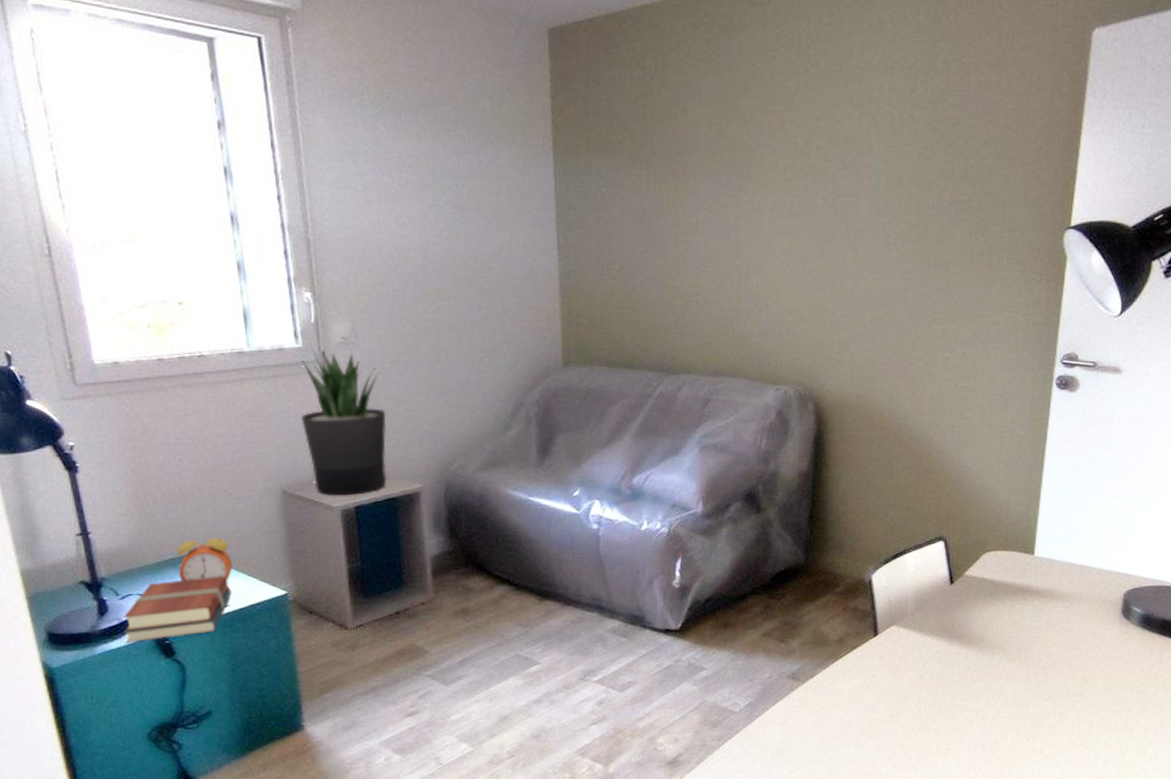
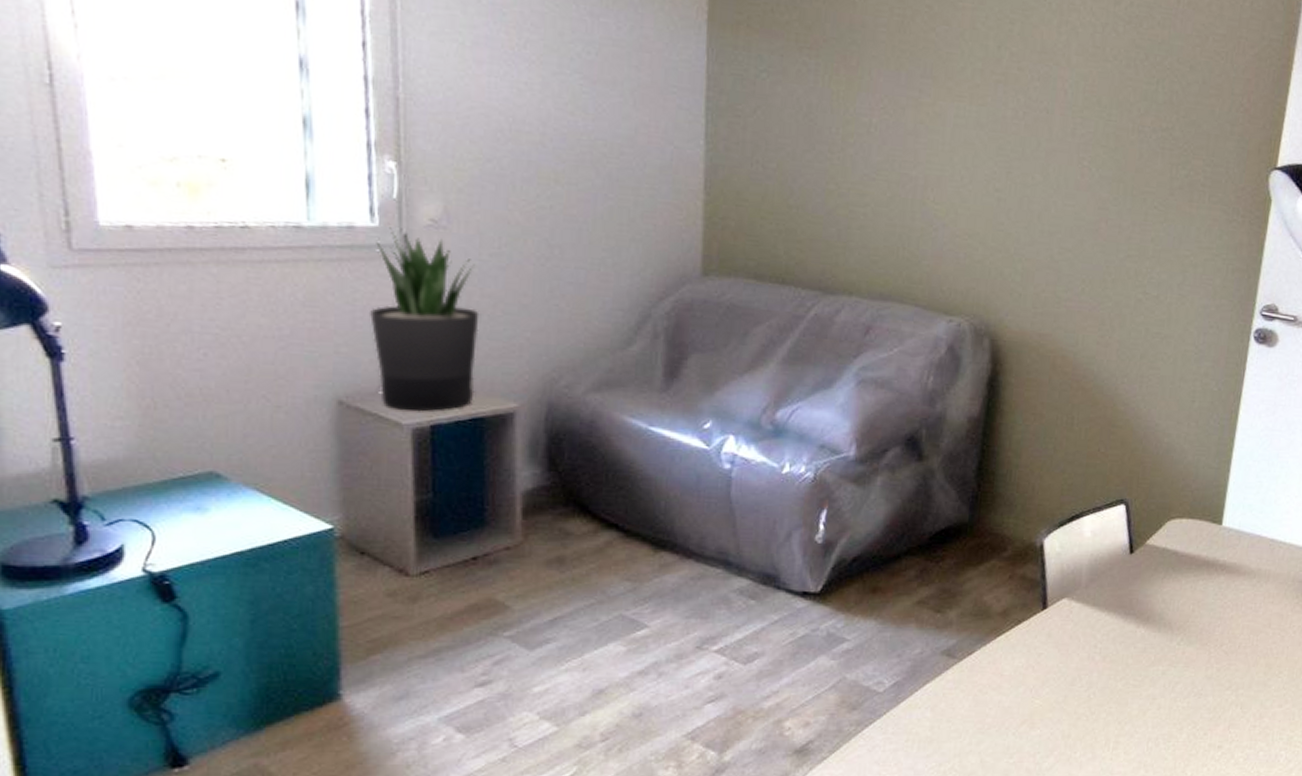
books: present [123,577,232,643] -> none [106,502,260,582]
alarm clock: present [177,528,233,588] -> none [190,441,264,518]

